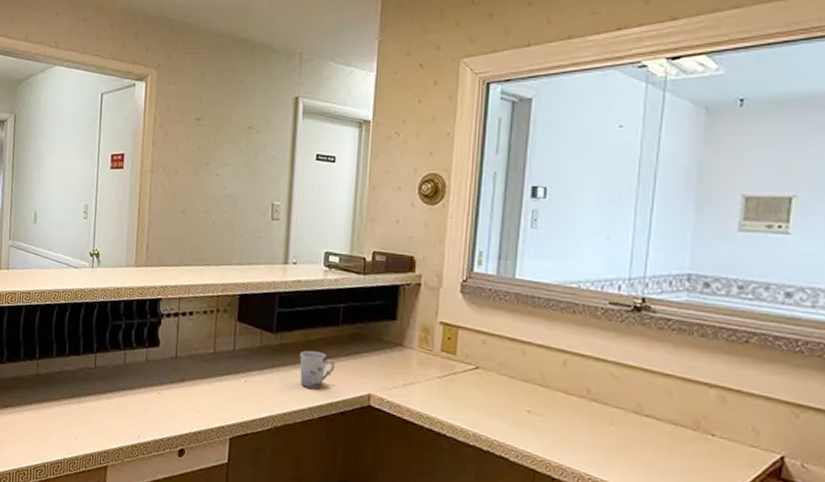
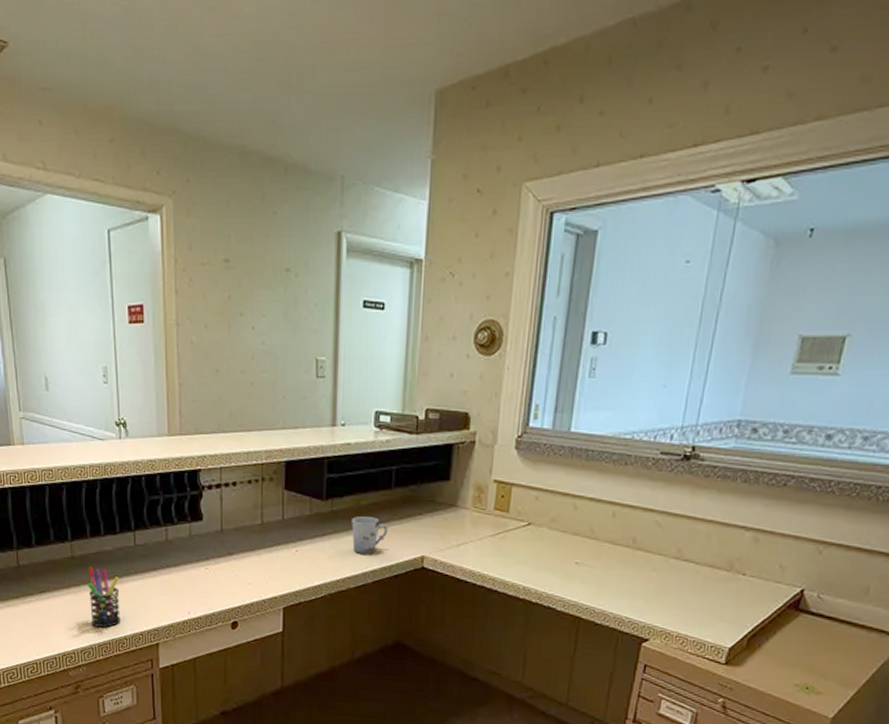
pen holder: none [47,385,78,447] -> present [87,567,121,628]

